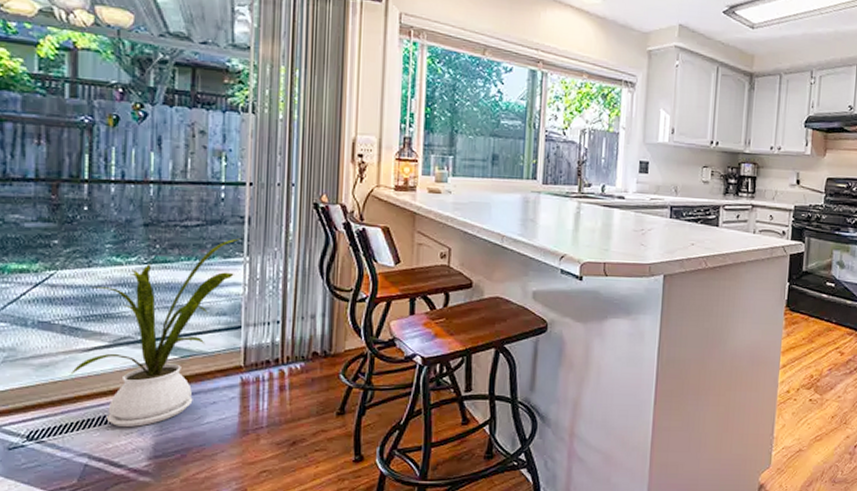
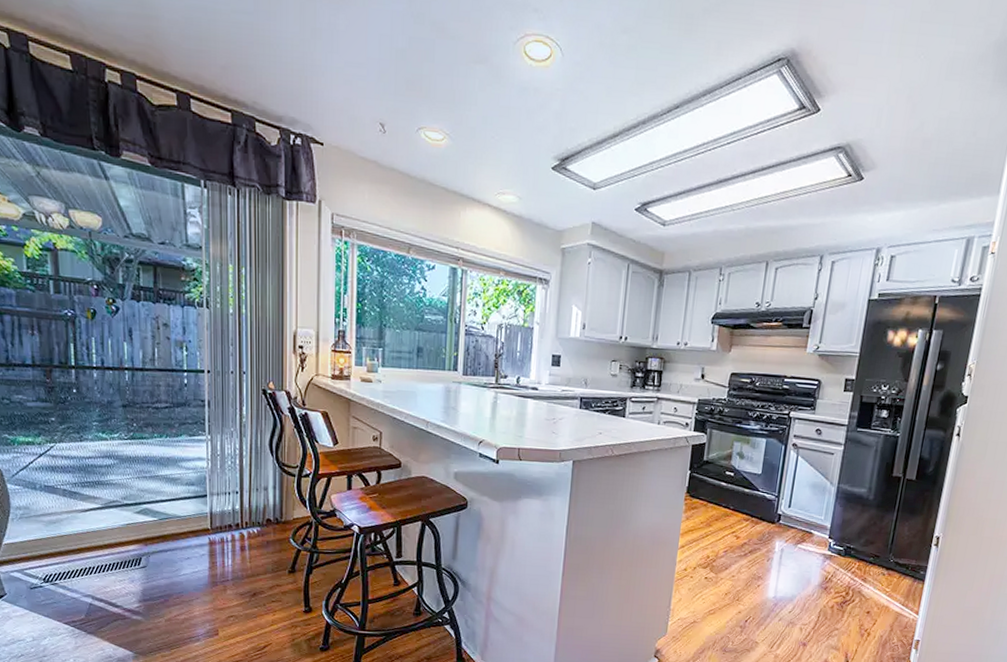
house plant: present [70,238,241,427] -> none [73,419,203,575]

